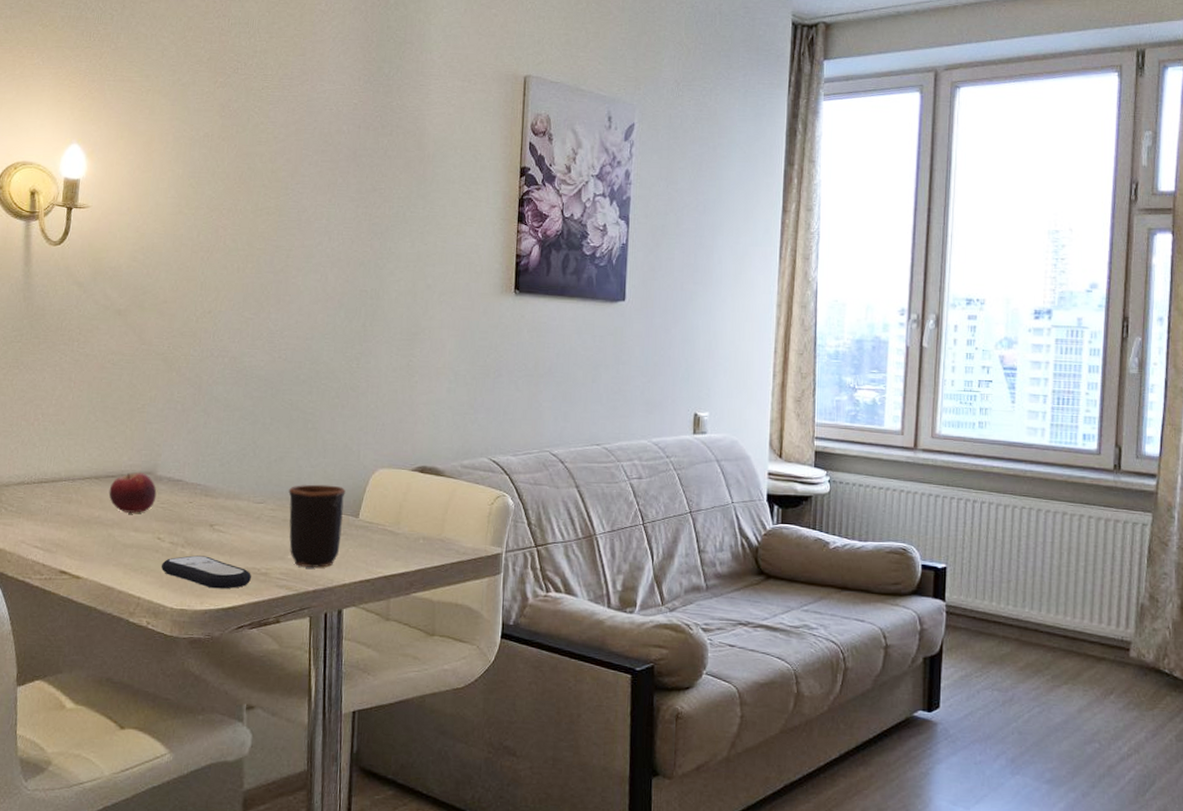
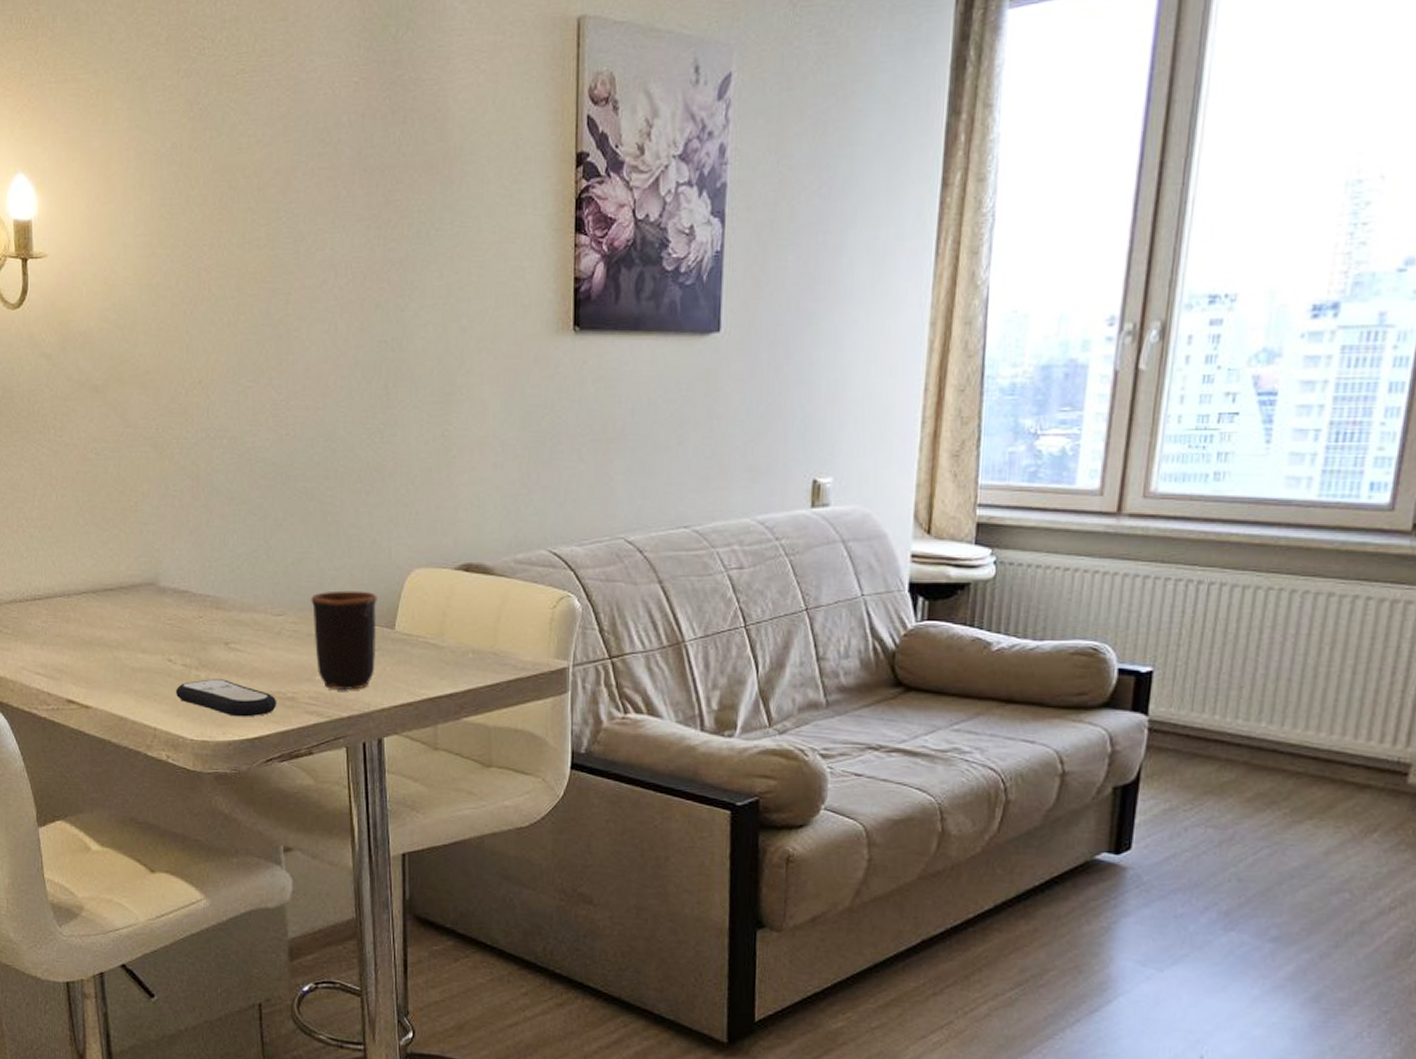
fruit: present [109,472,157,513] -> none [109,584,162,632]

